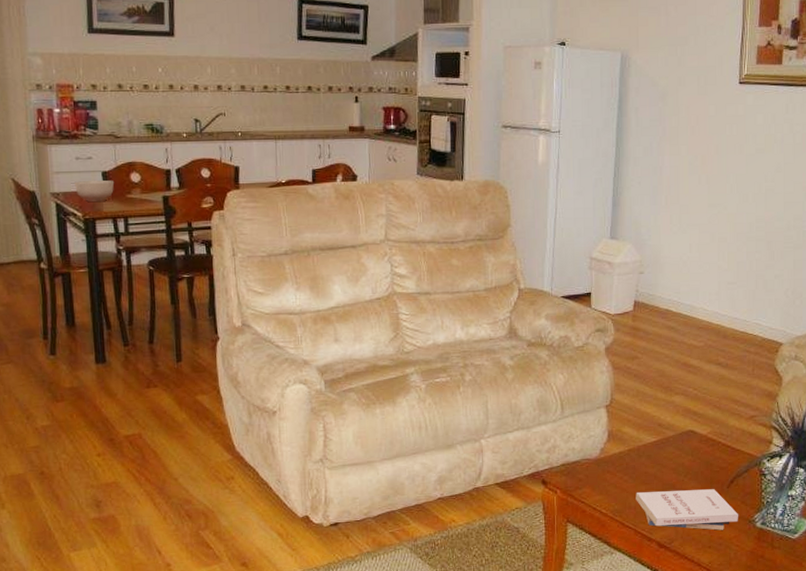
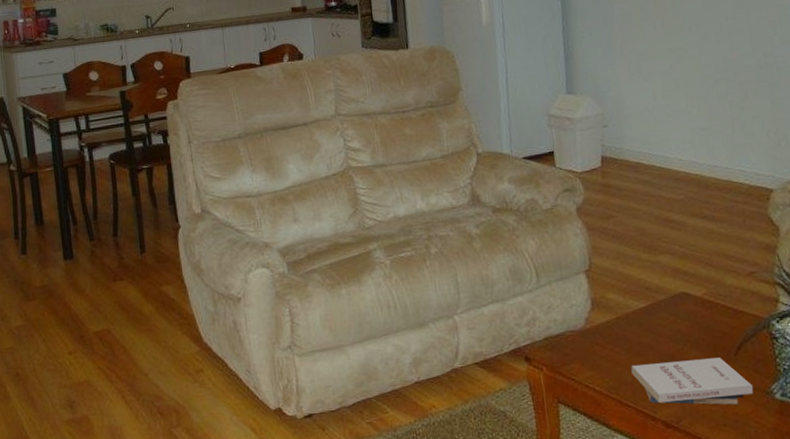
bowl: present [75,180,115,203] -> none [39,81,75,104]

